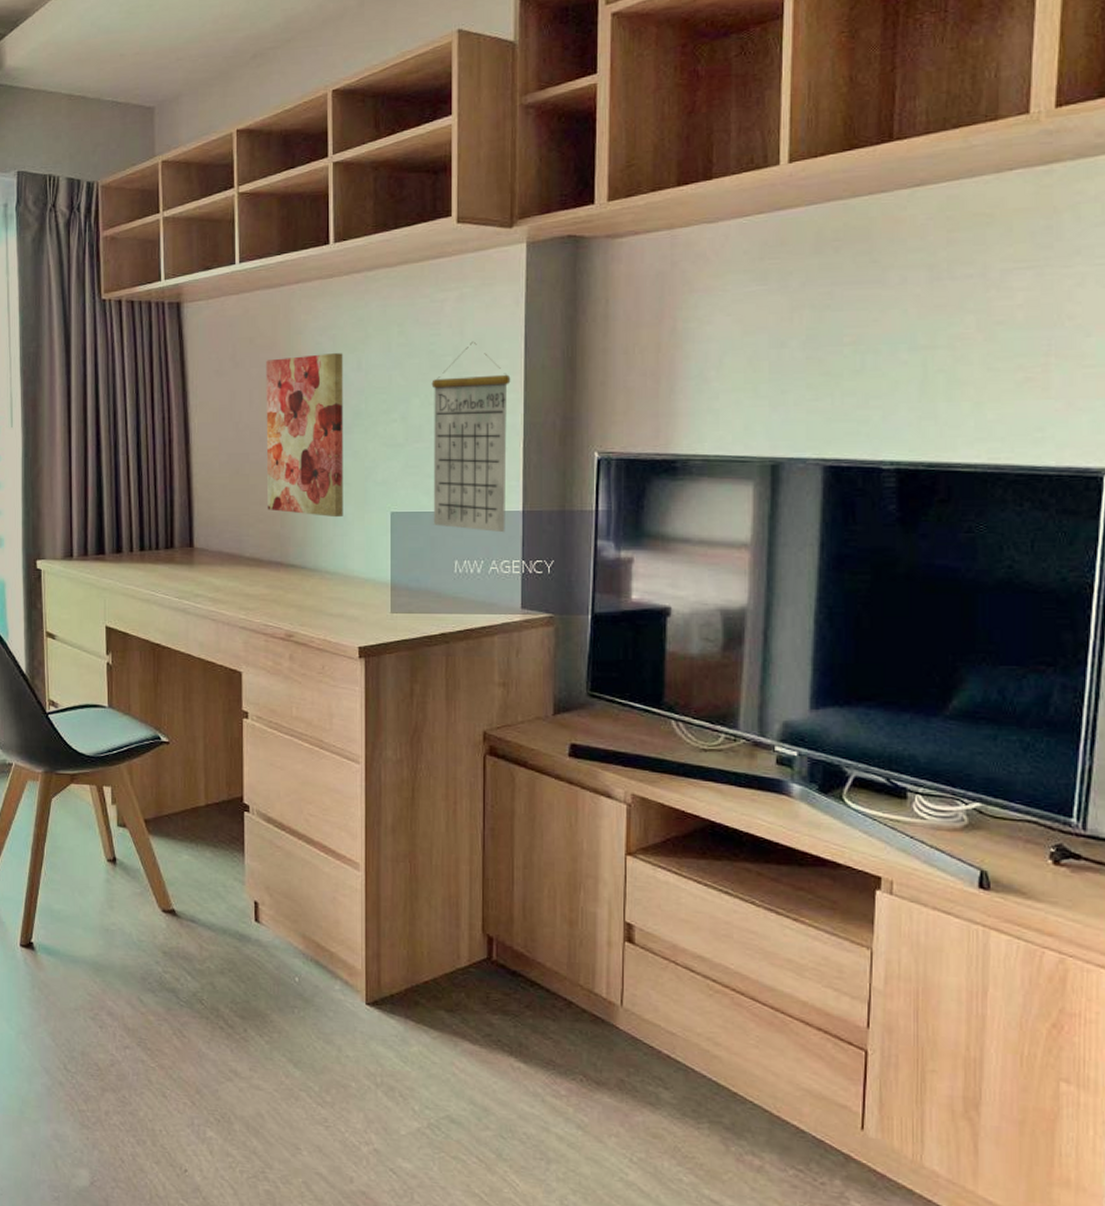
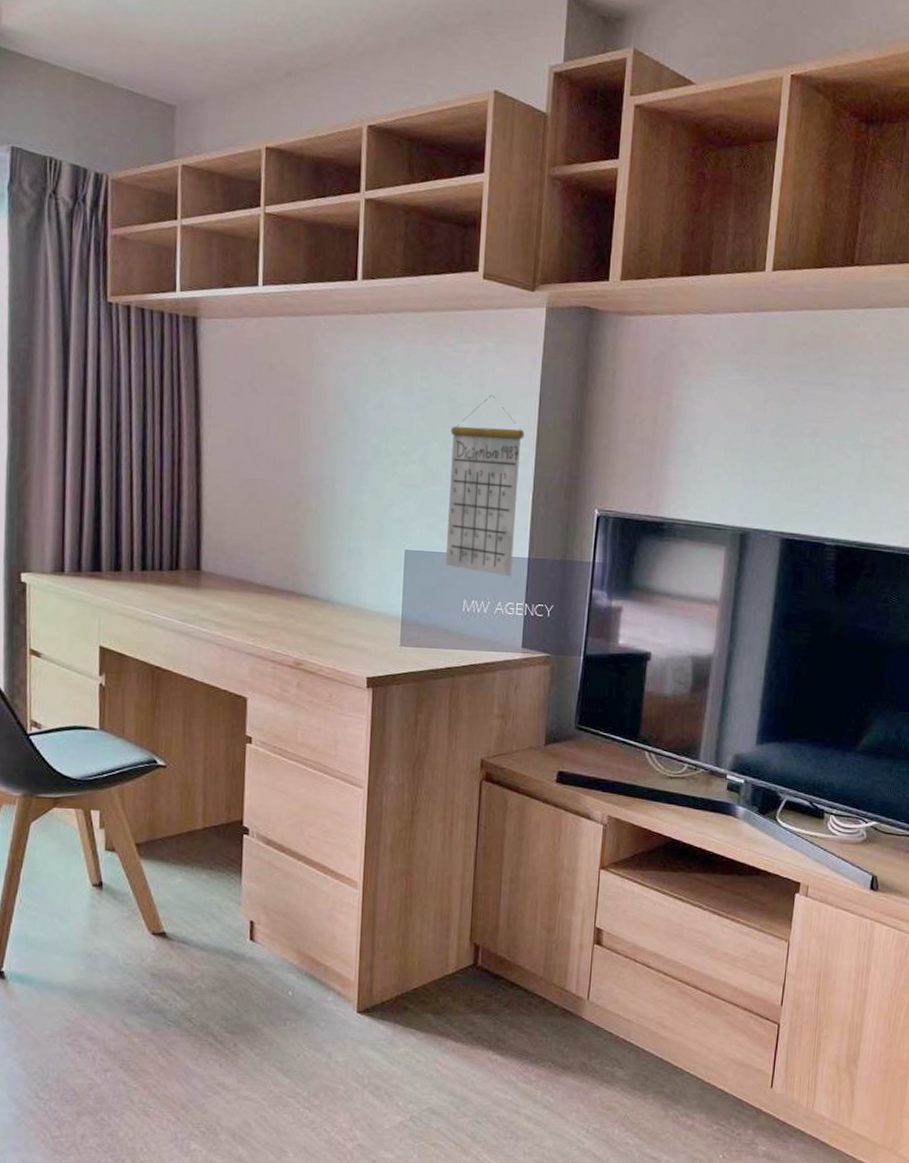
wall art: present [266,353,344,518] -> none [281,388,366,552]

